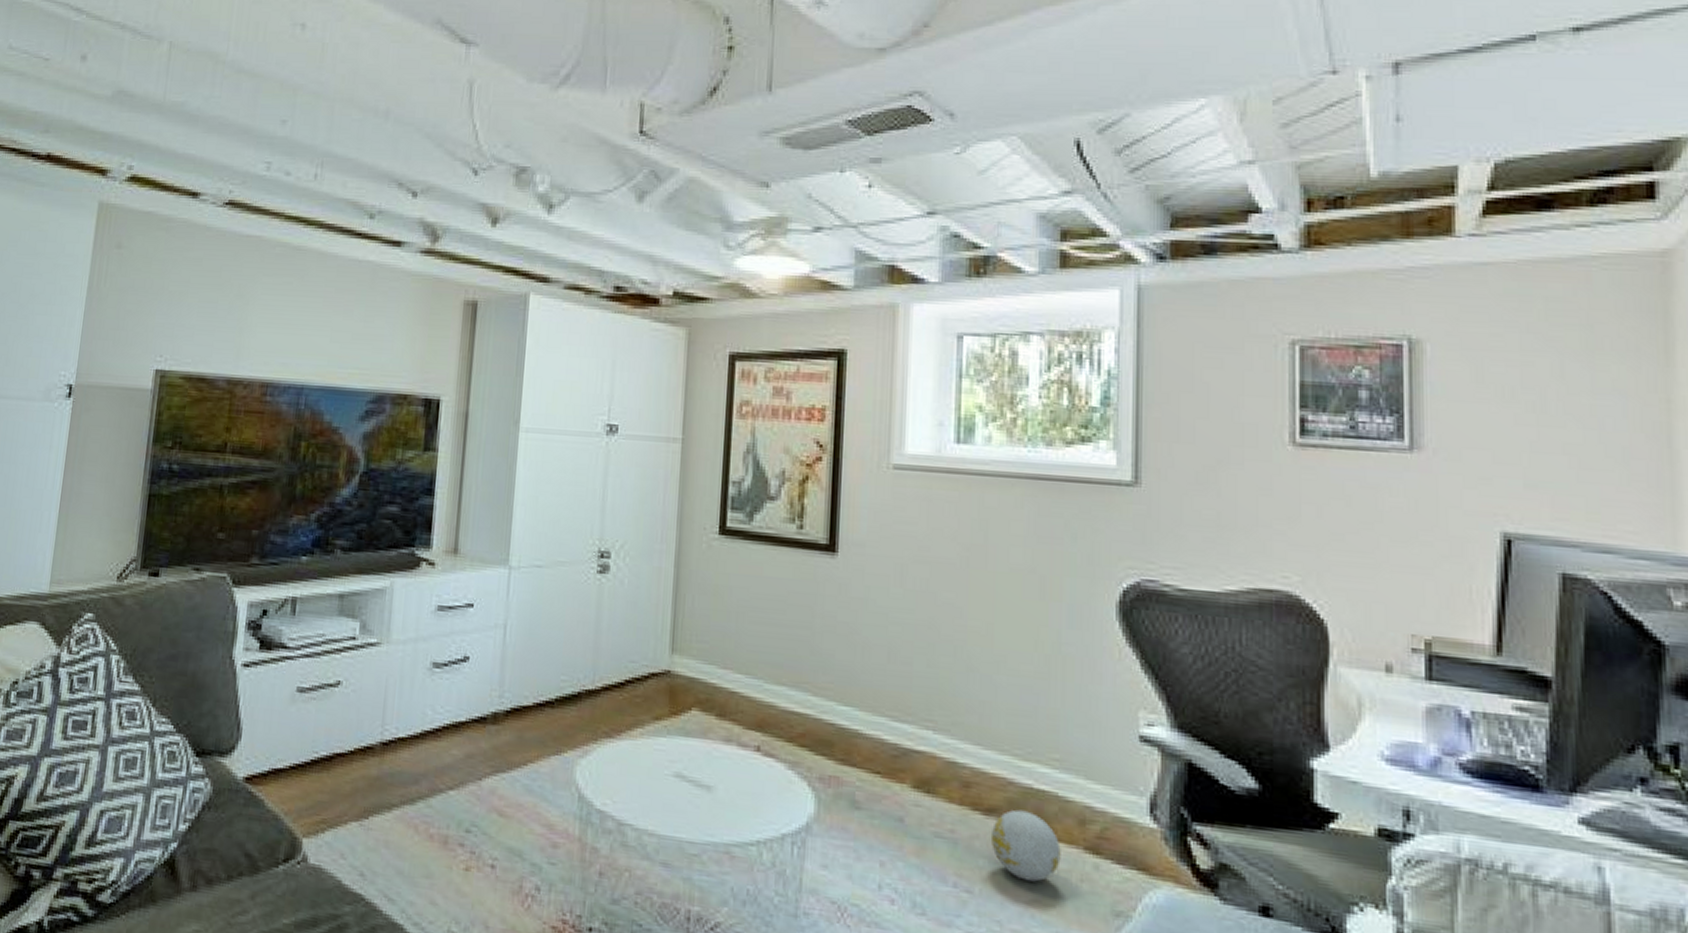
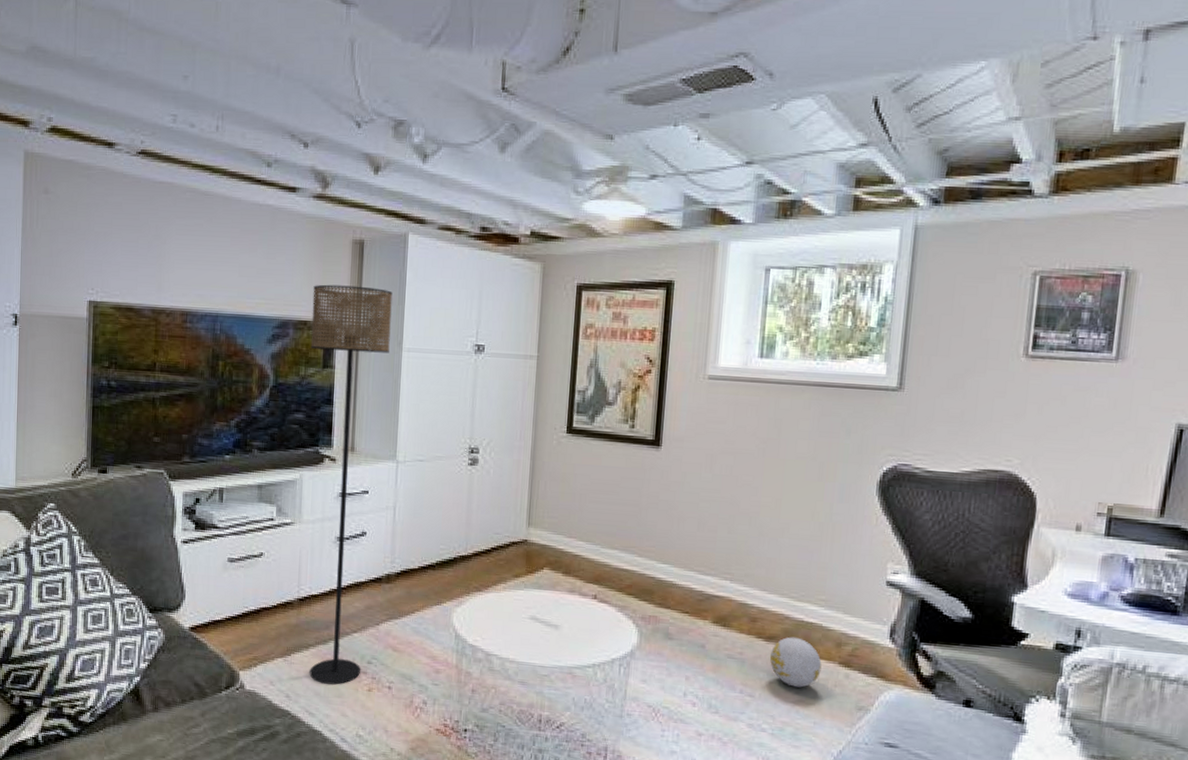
floor lamp: none [391,352,509,861] -> present [309,284,393,685]

